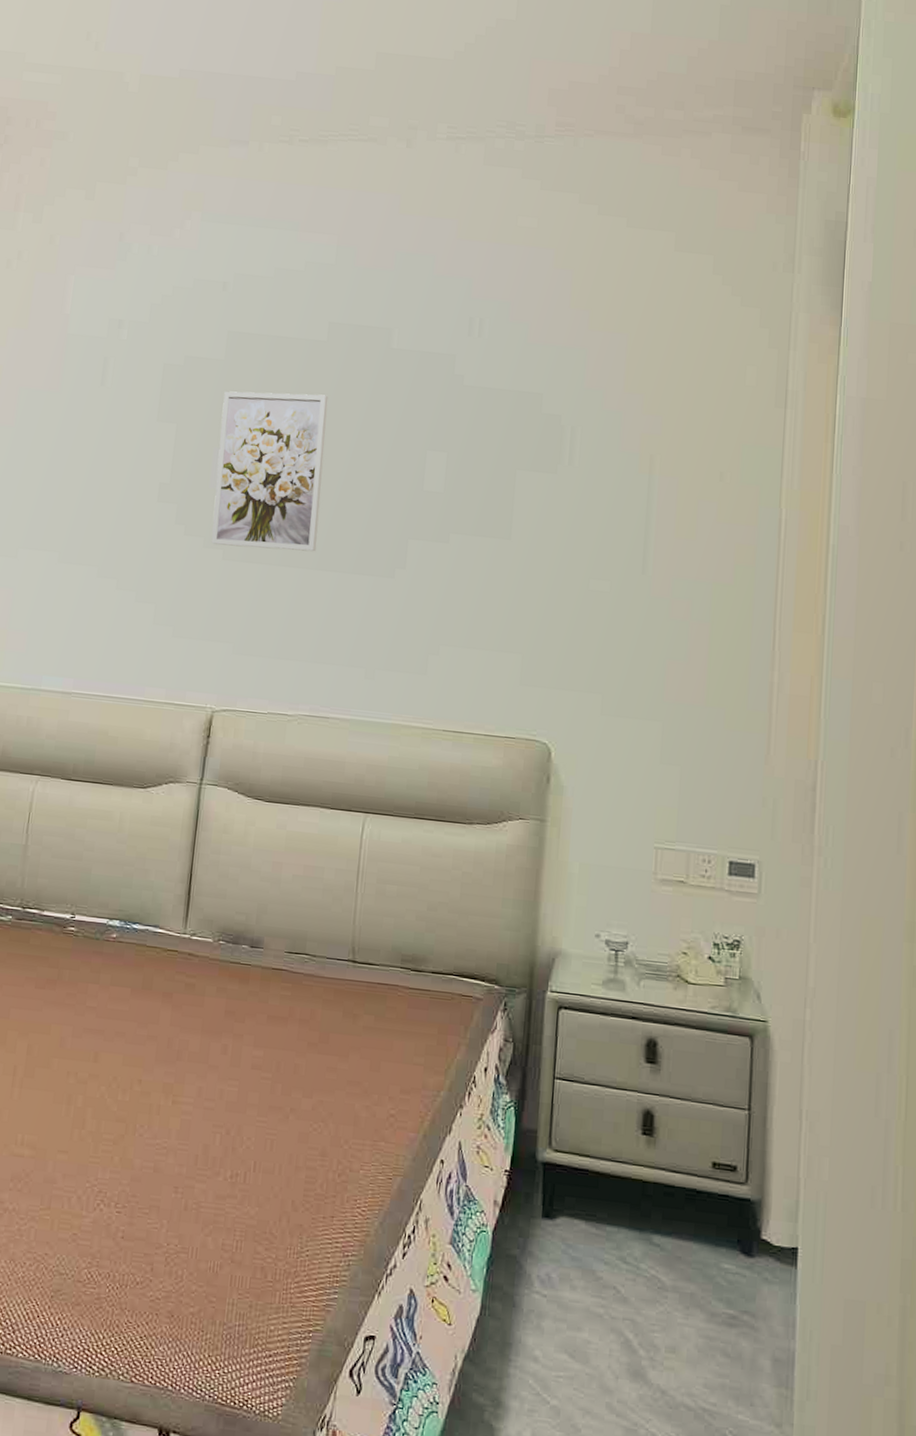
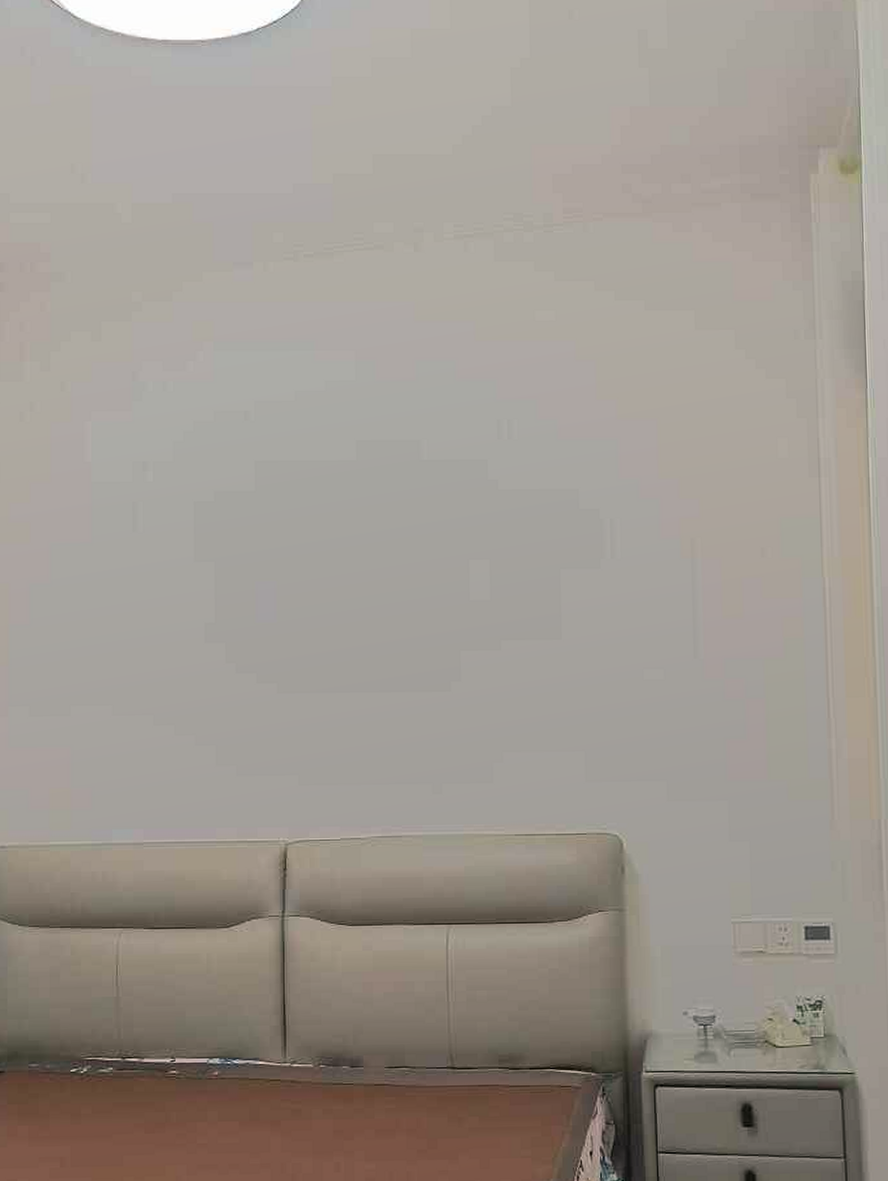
wall art: present [211,391,329,552] -> none [259,515,370,678]

